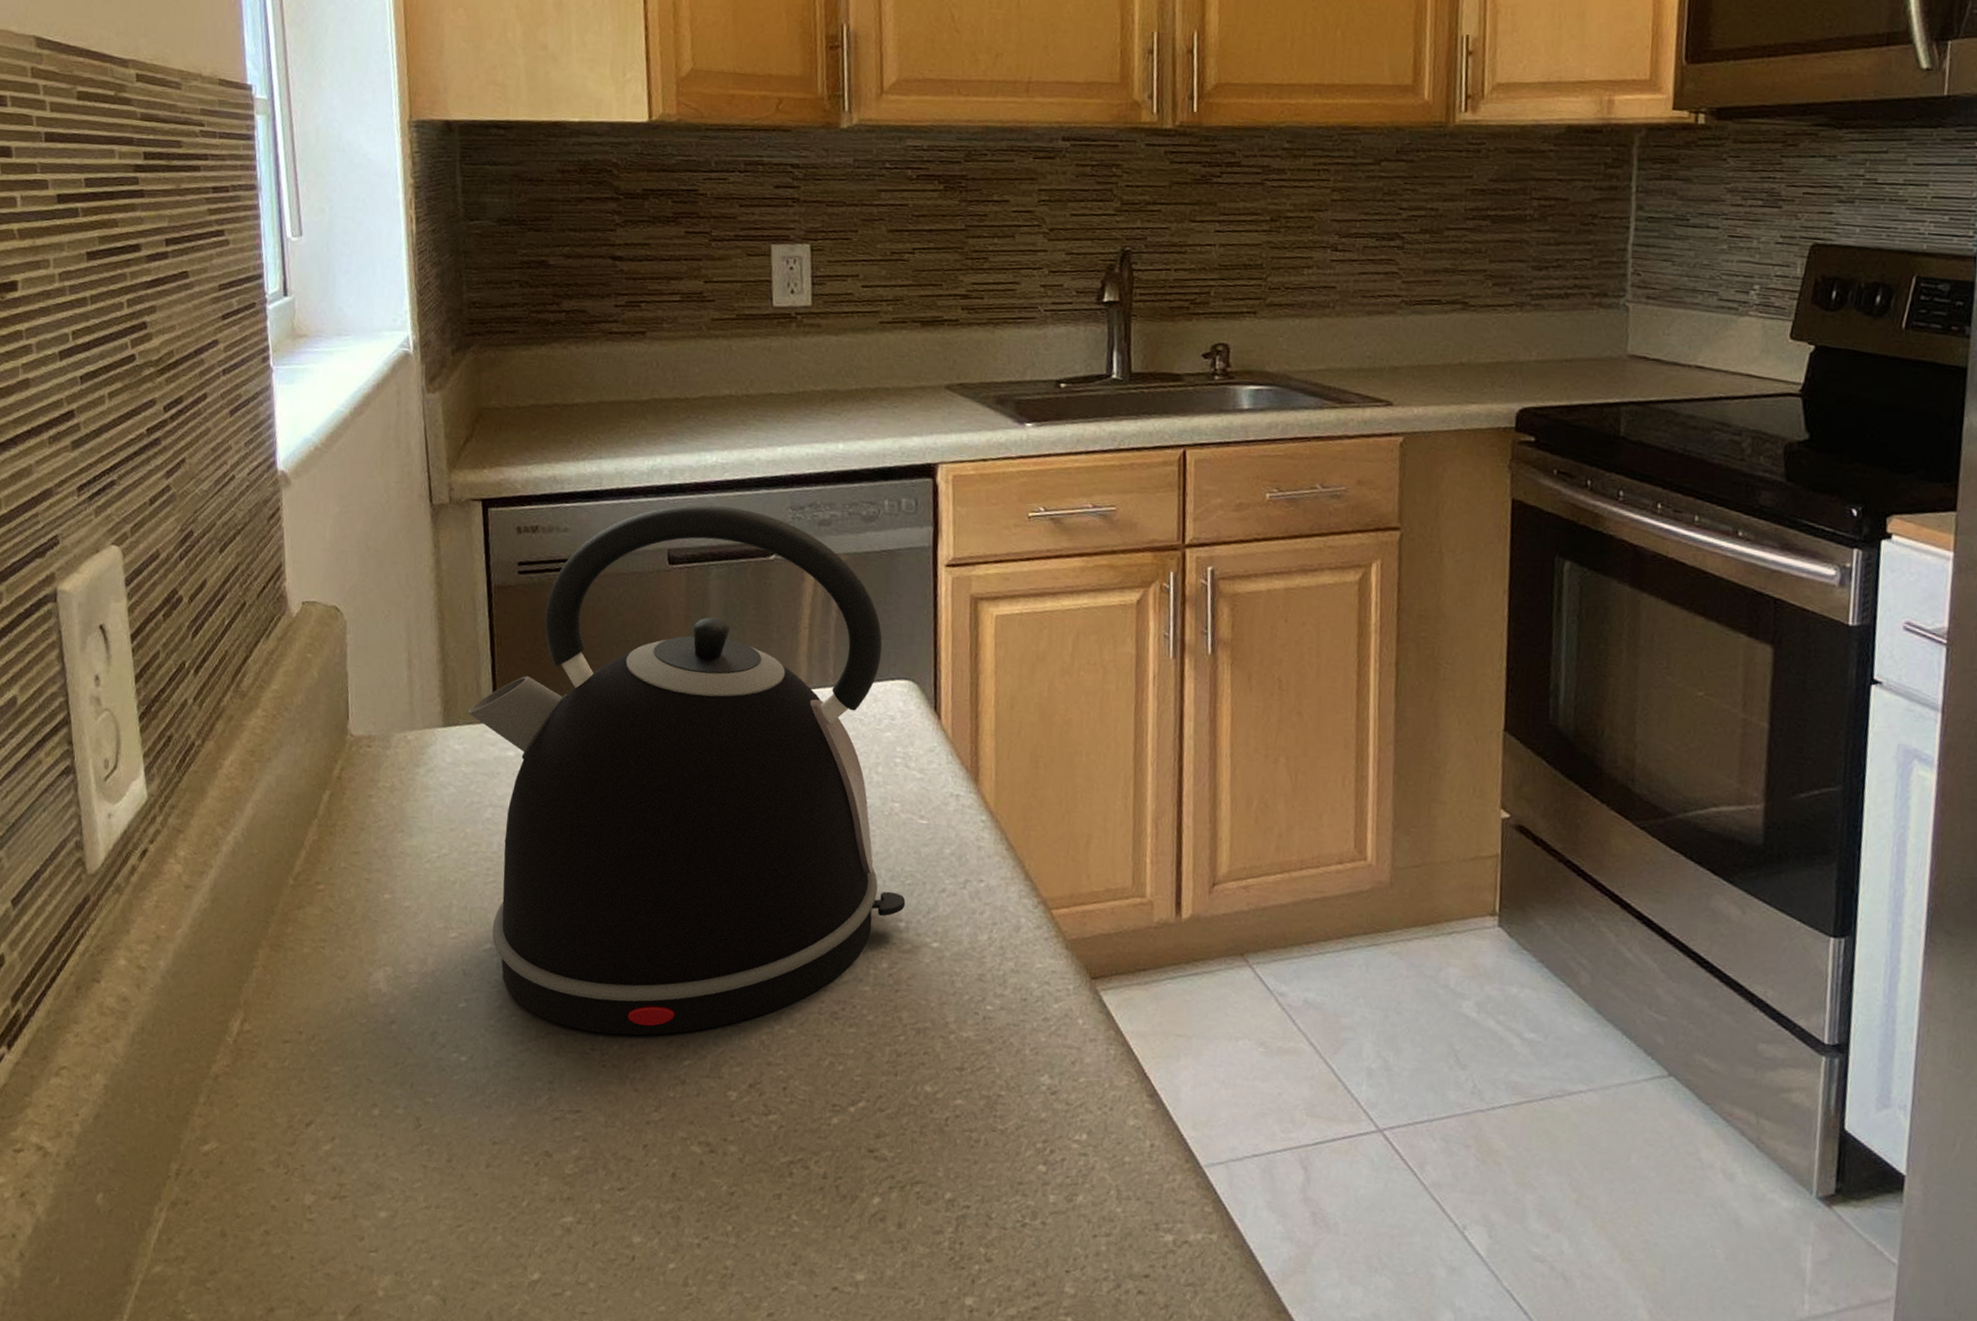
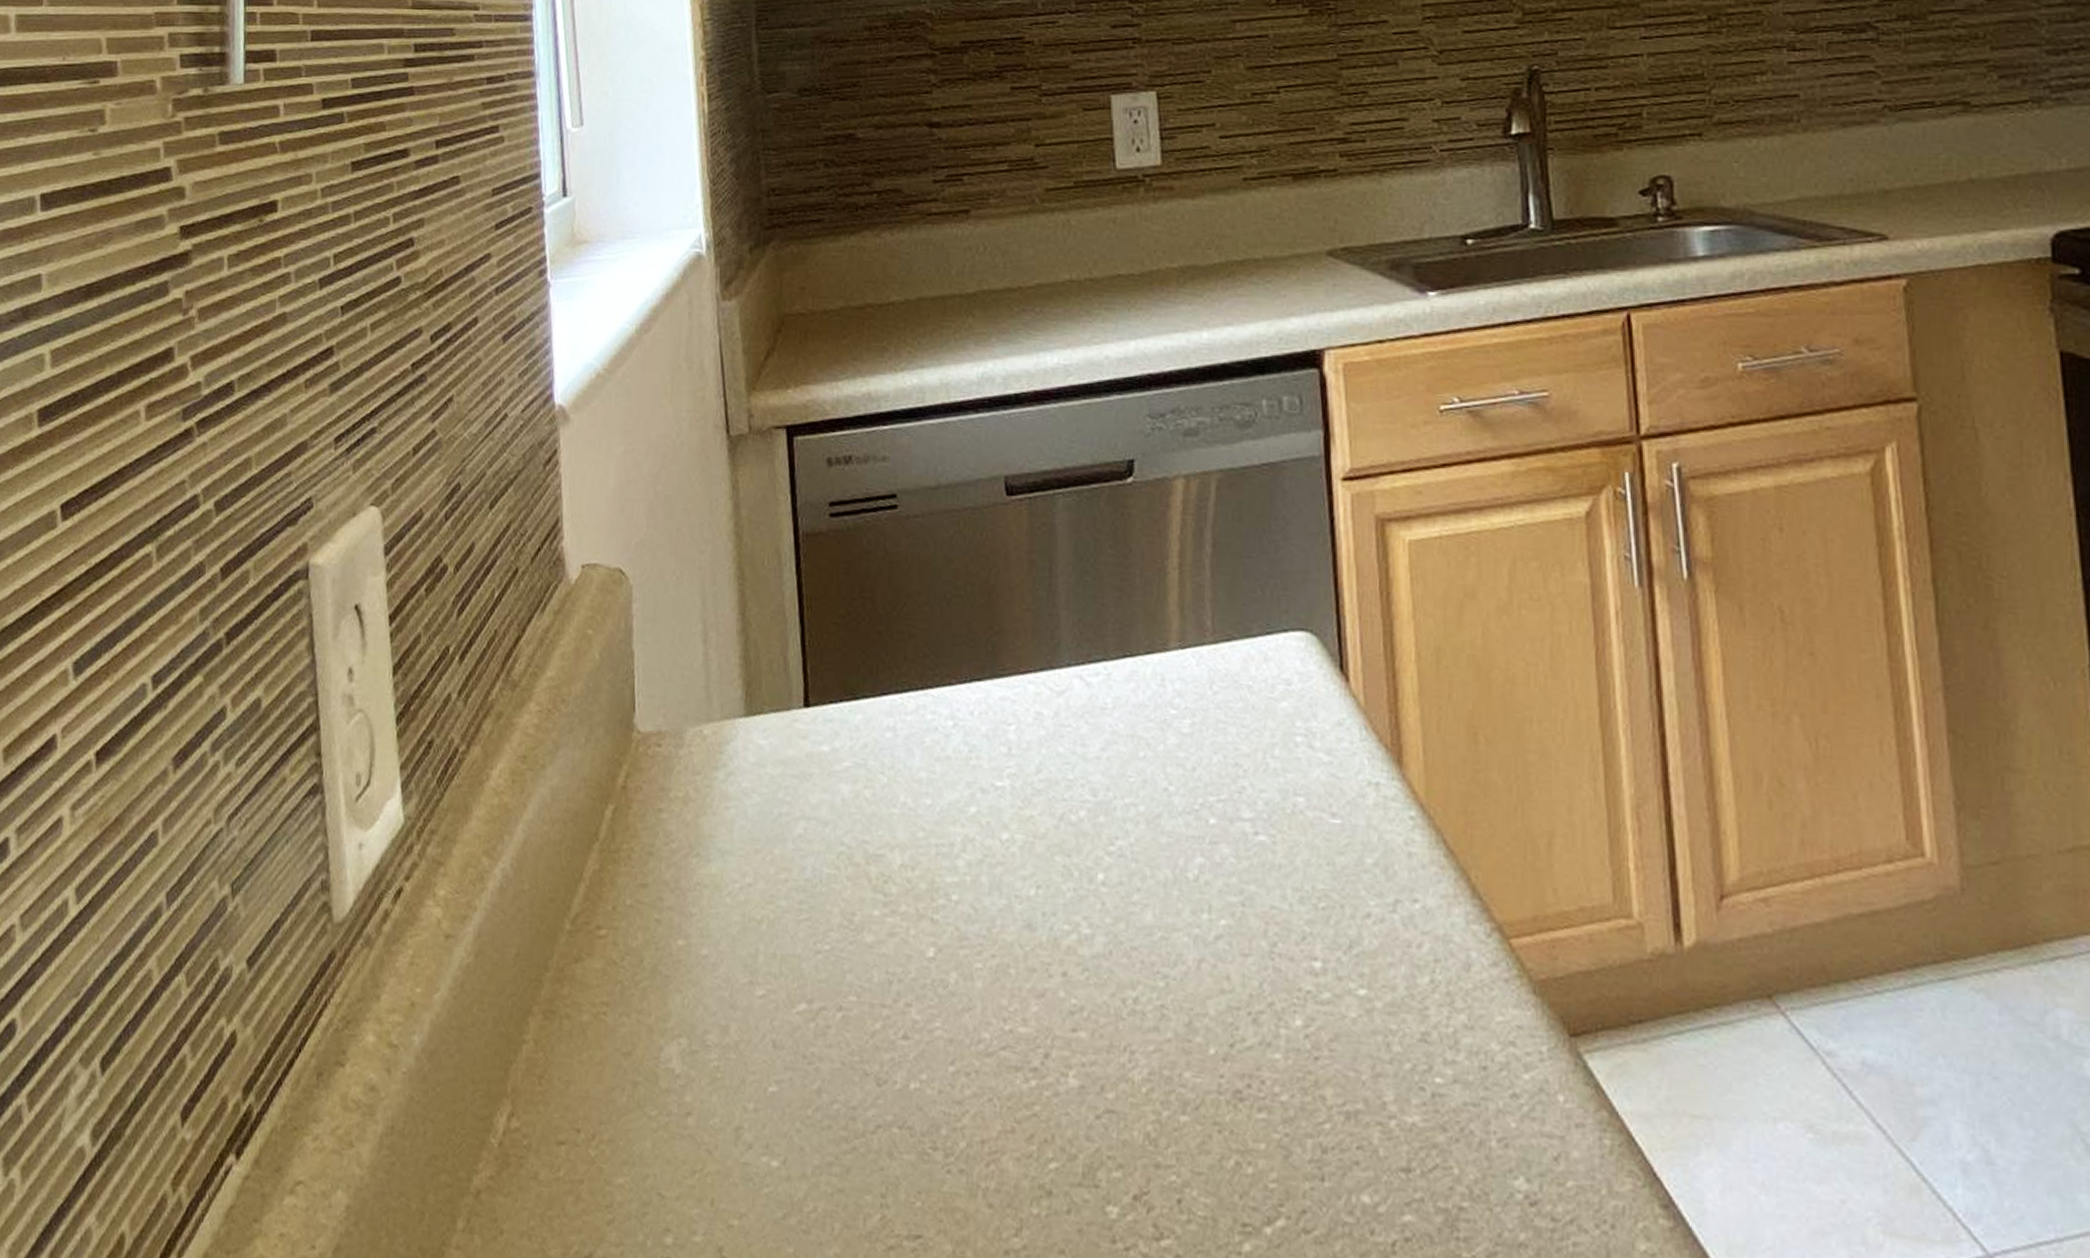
kettle: present [467,504,906,1036] -> none [773,418,1320,1128]

